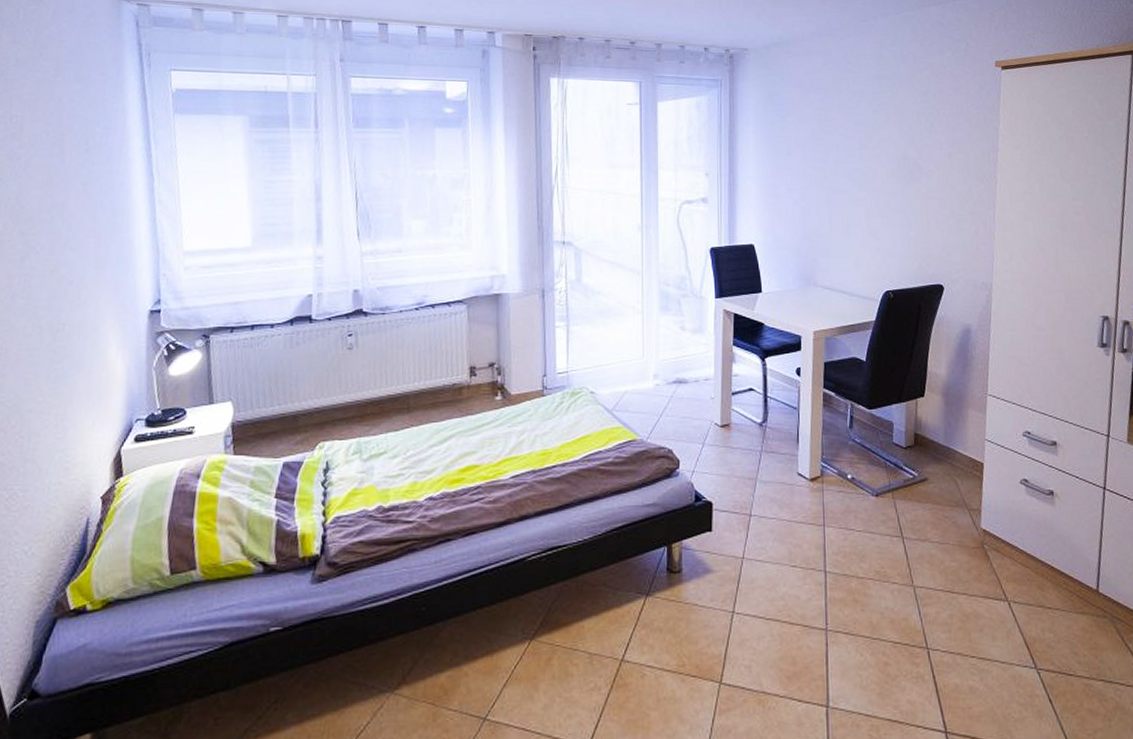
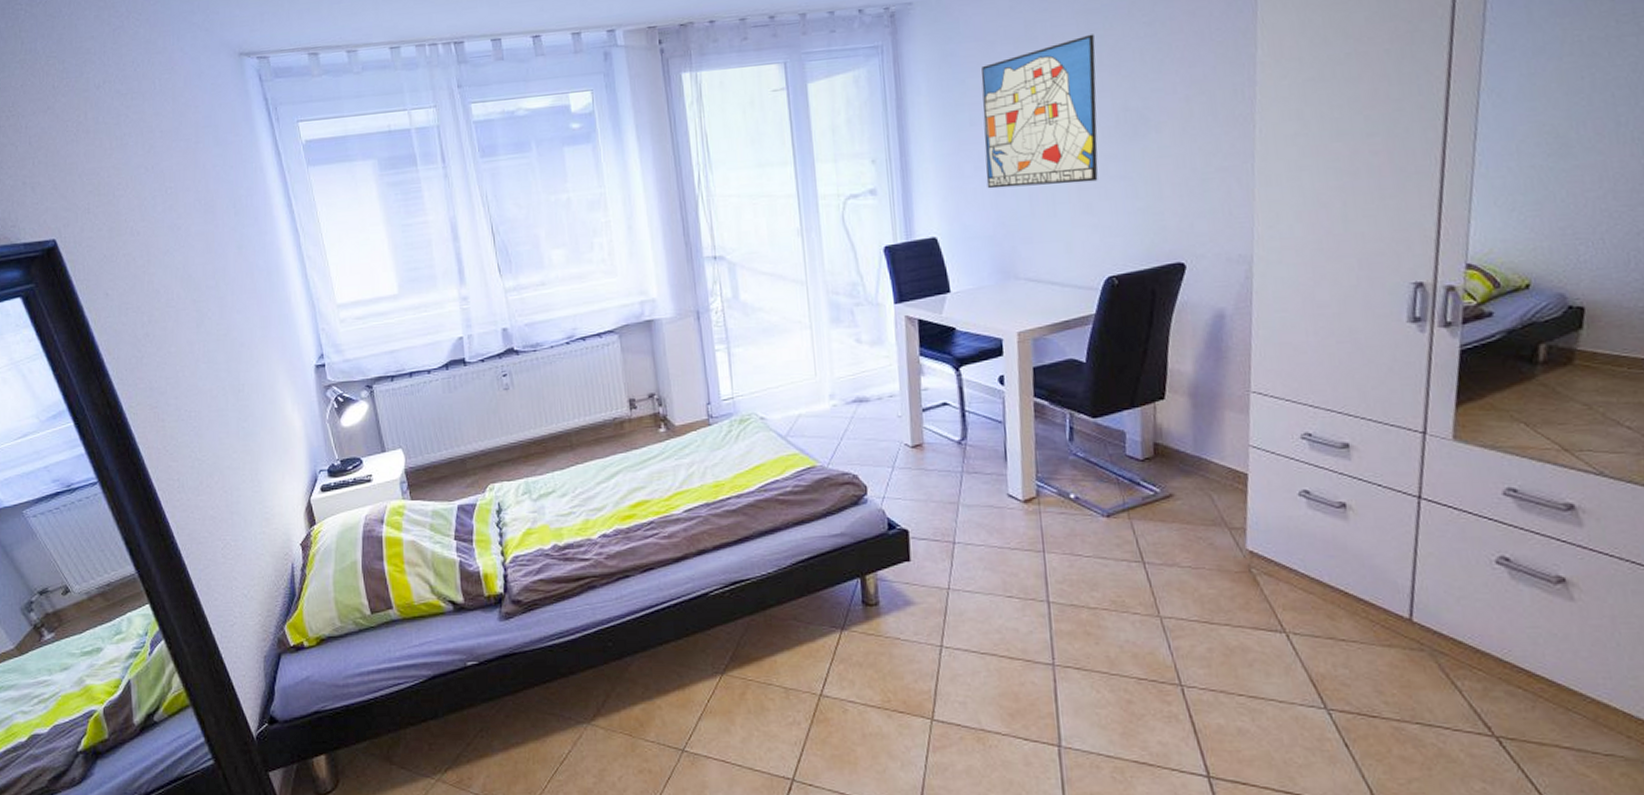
wall art: none [796,95,885,212] -> present [981,34,1098,189]

